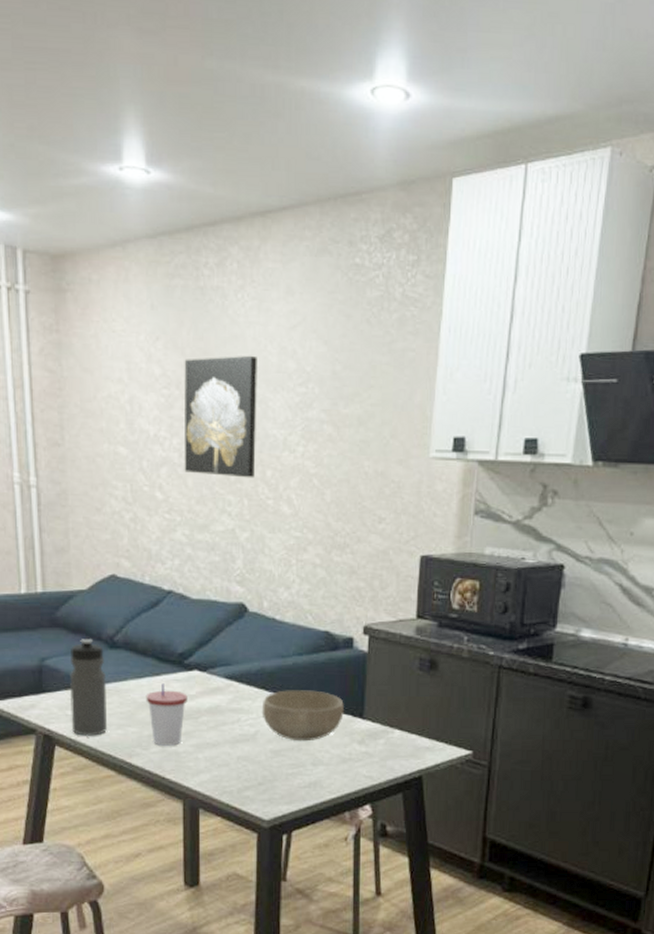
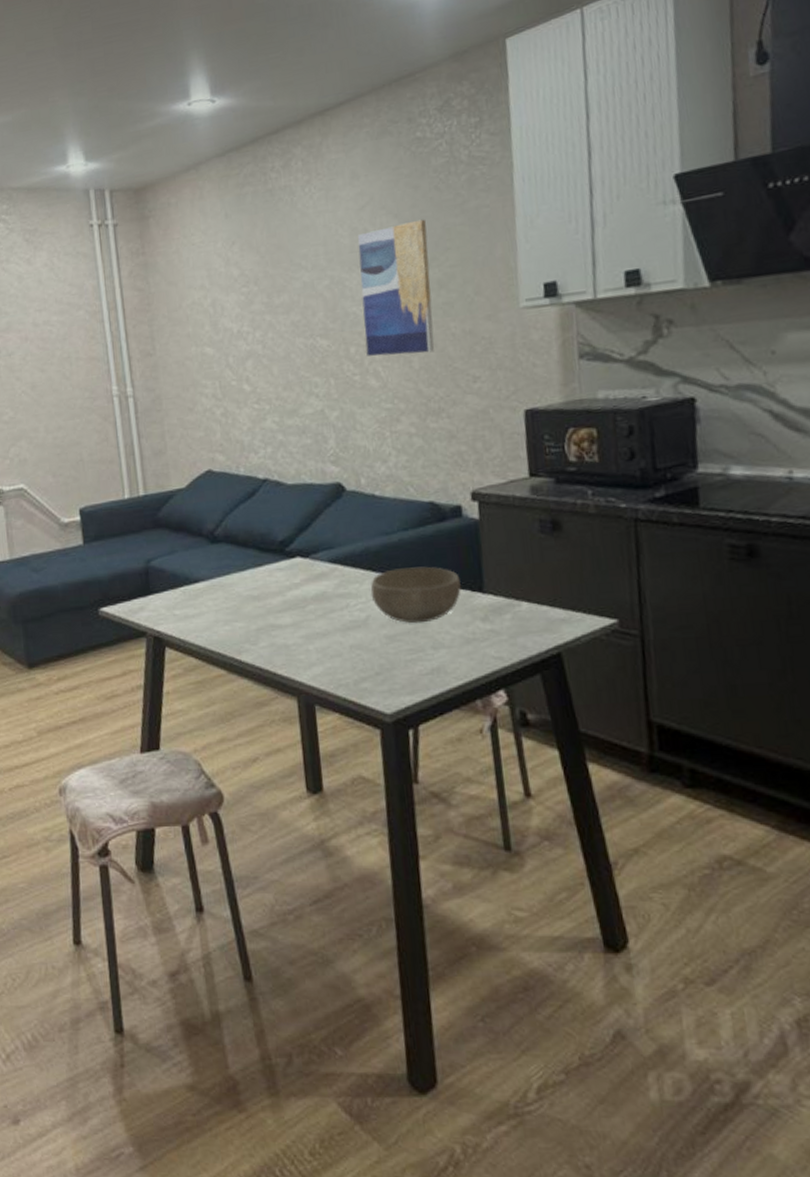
water bottle: present [69,639,107,736] -> none [173,536,214,635]
cup: present [146,683,188,746] -> none [250,574,293,640]
wall art: present [184,355,257,478] -> none [260,241,339,362]
wall art: none [282,351,353,488] -> present [357,219,435,356]

